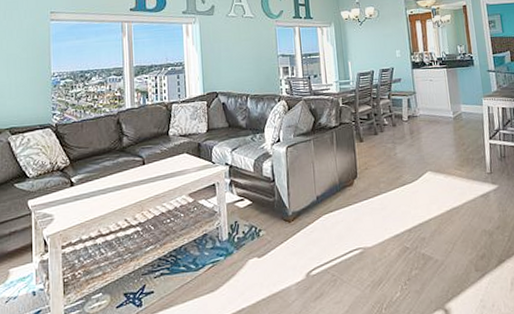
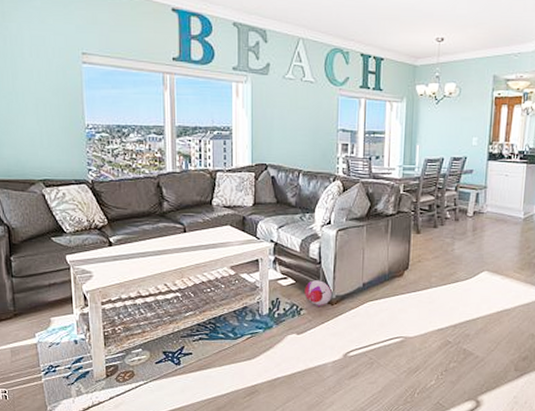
plush toy: none [261,198,288,226] -> present [304,280,332,306]

